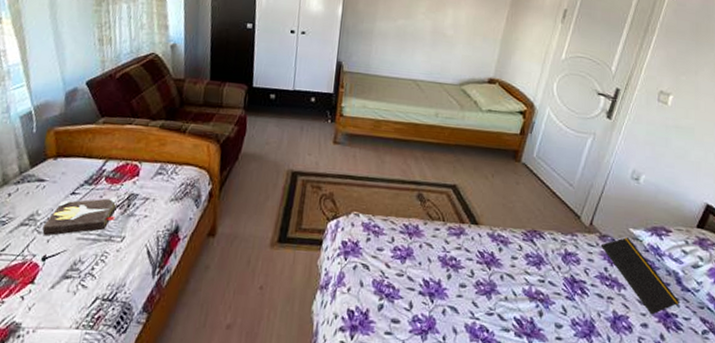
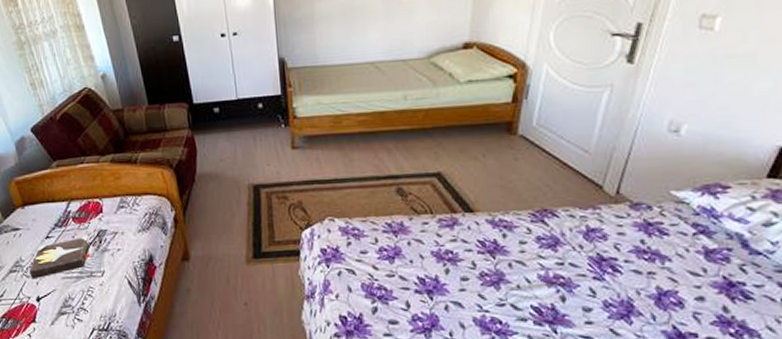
notepad: present [600,237,680,319] -> none [633,202,749,291]

